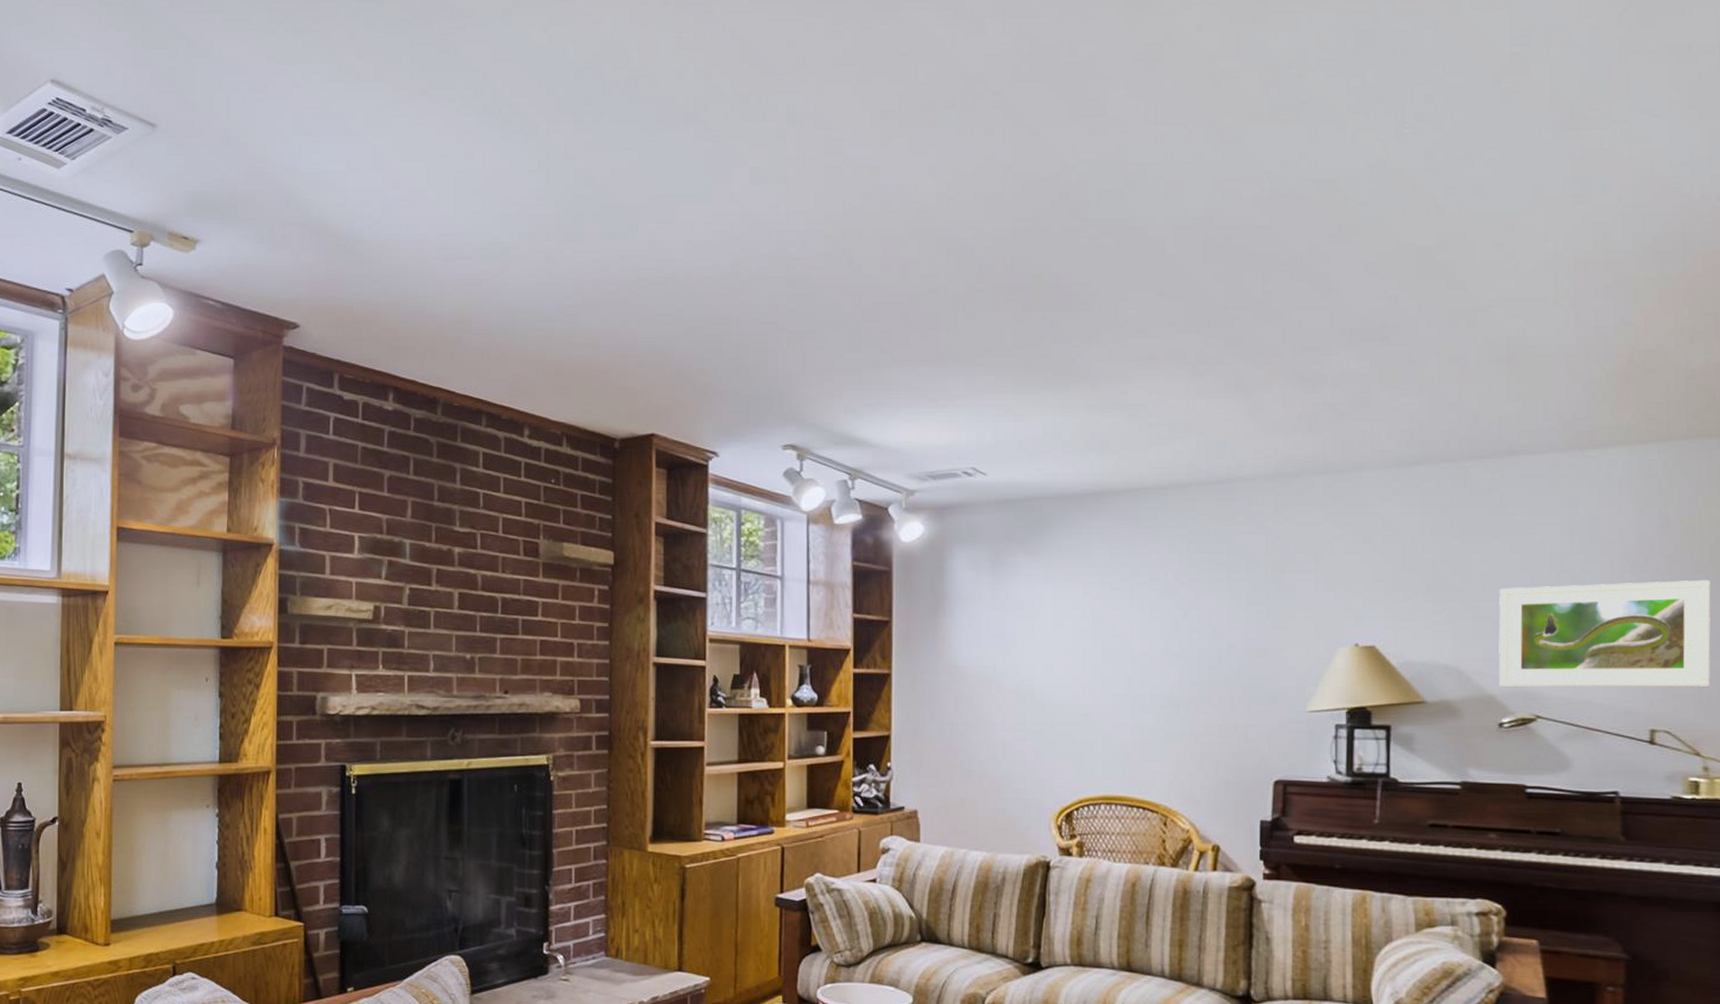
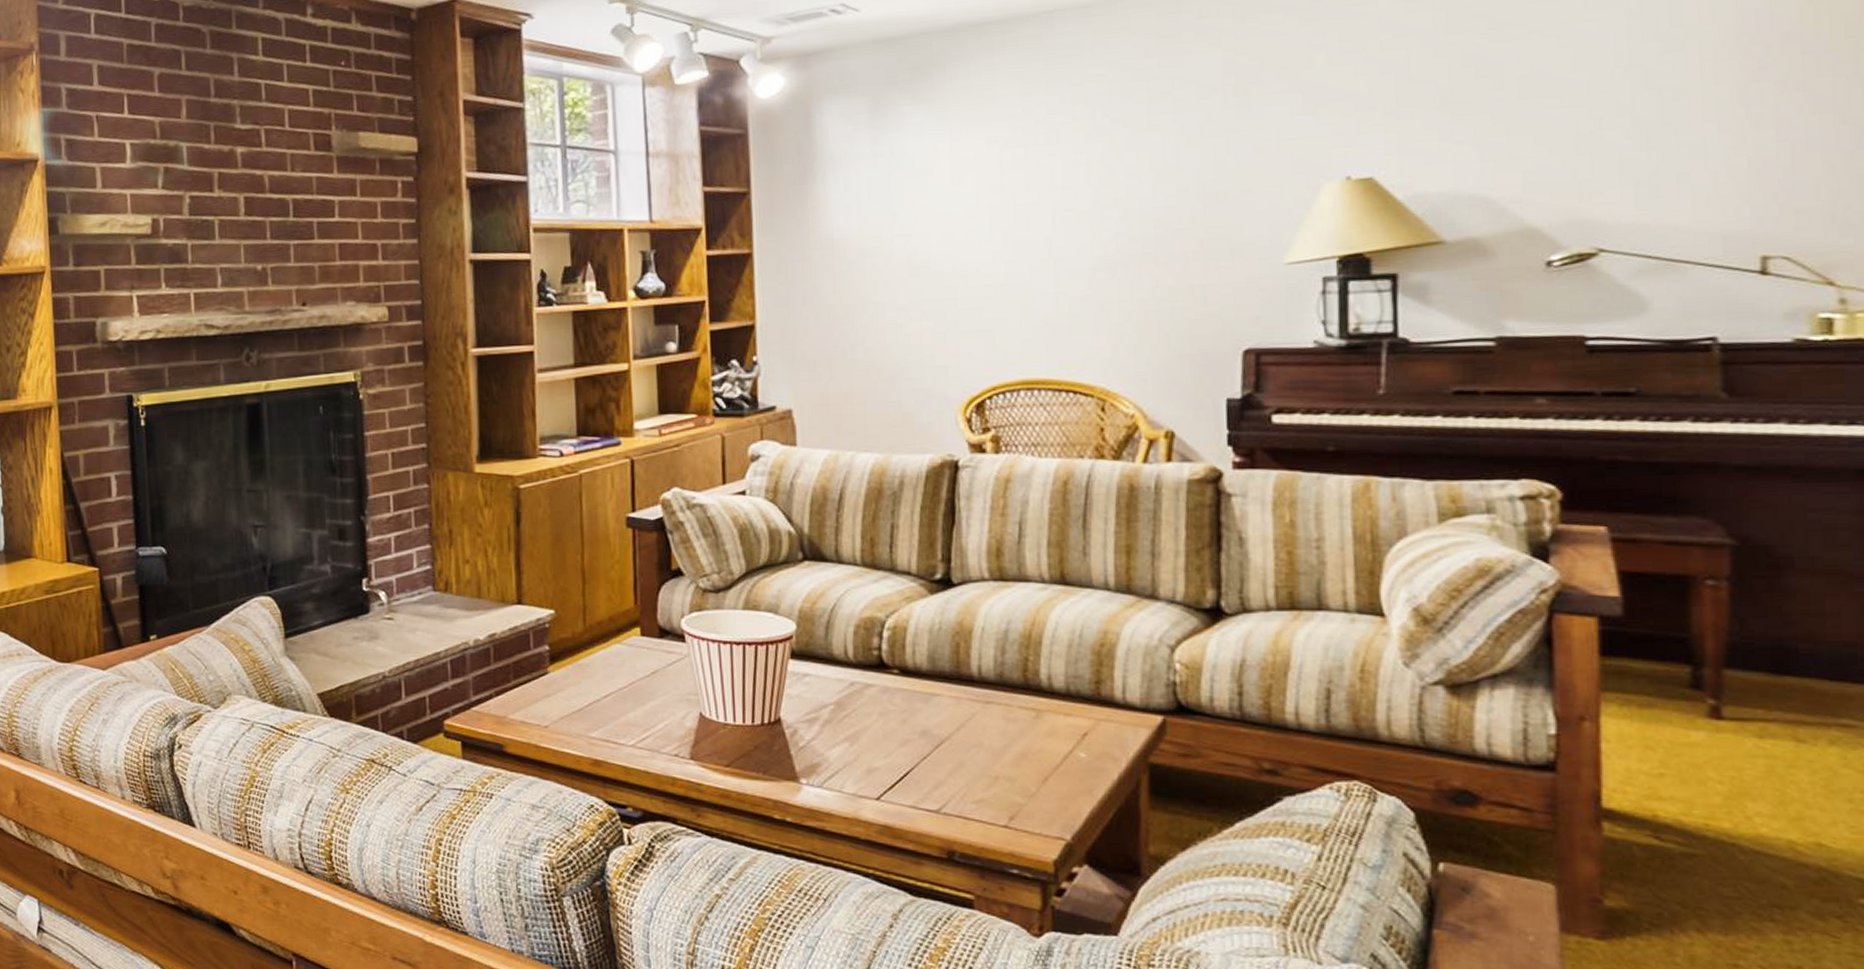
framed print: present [1498,579,1711,687] -> none [1542,59,1848,216]

